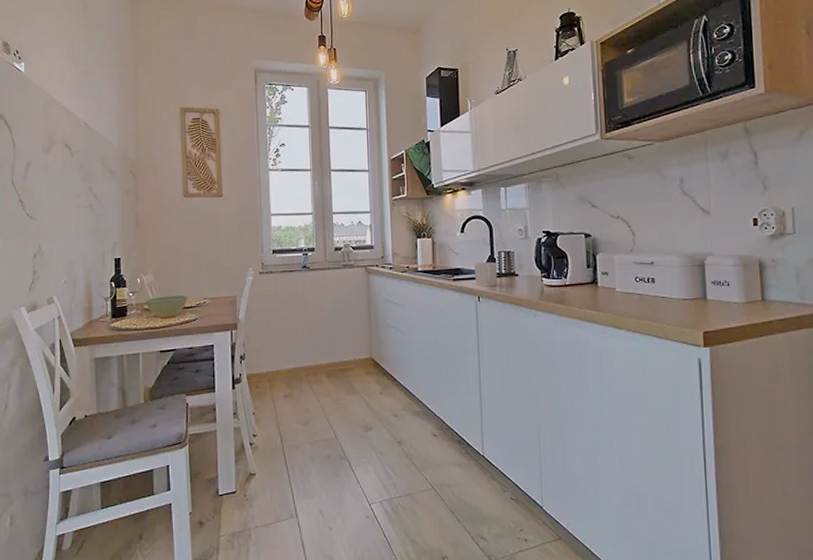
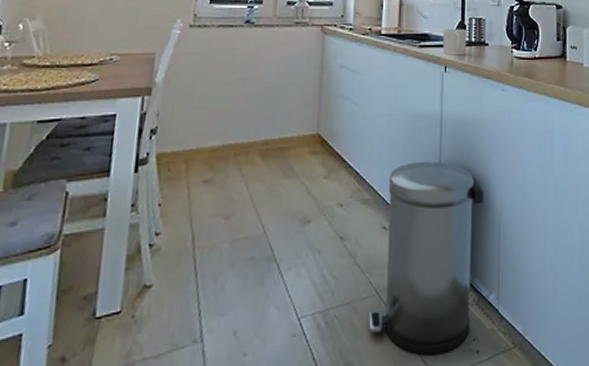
bowl: present [145,295,188,319] -> none [25,48,89,79]
pedal bin: none [426,380,522,540] -> present [368,162,483,356]

